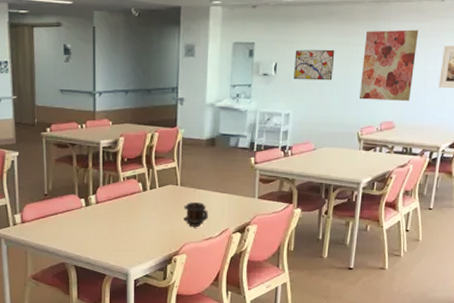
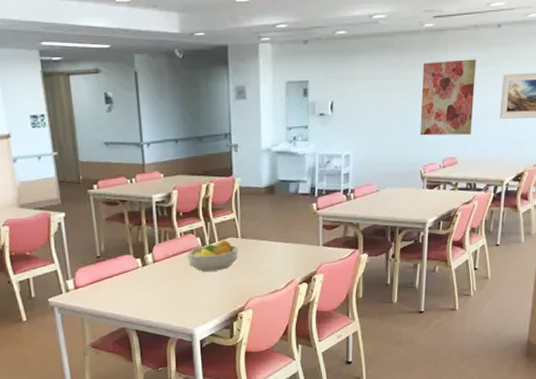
fruit bowl: none [128,185,177,215] -> present [186,238,239,272]
mug: present [183,202,208,228] -> none [246,254,272,281]
wall art: present [294,49,335,81] -> none [351,84,392,118]

